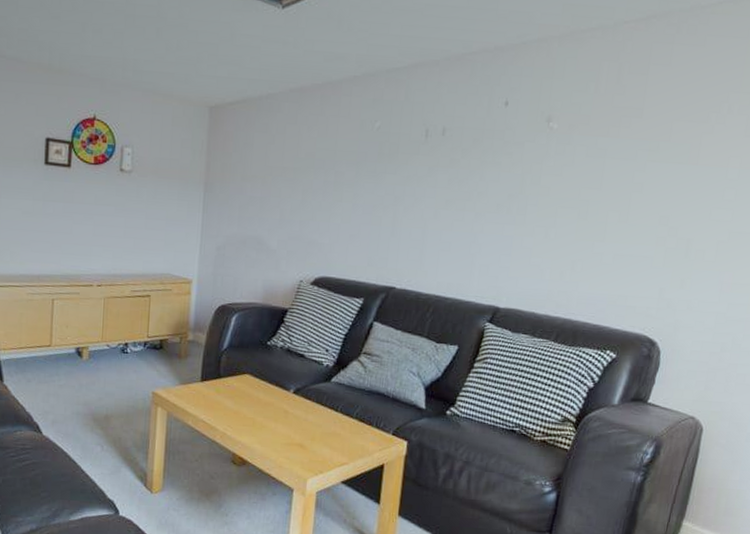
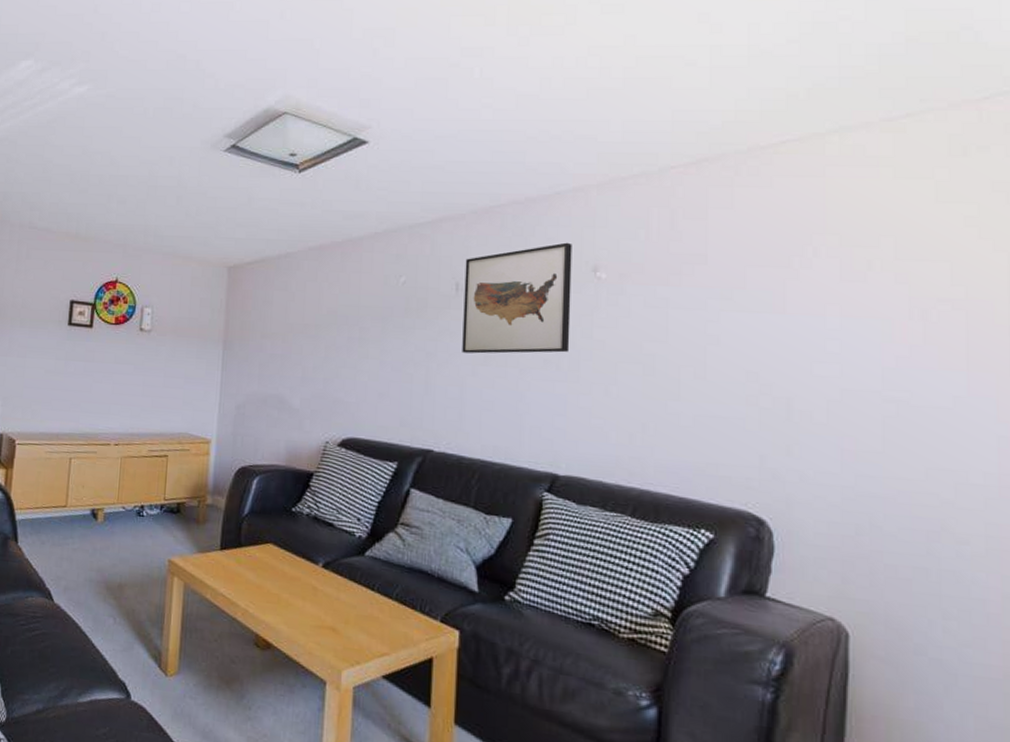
wall art: none [427,92,532,198] -> present [462,242,572,354]

